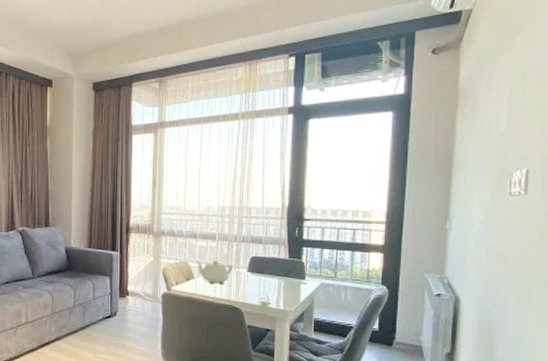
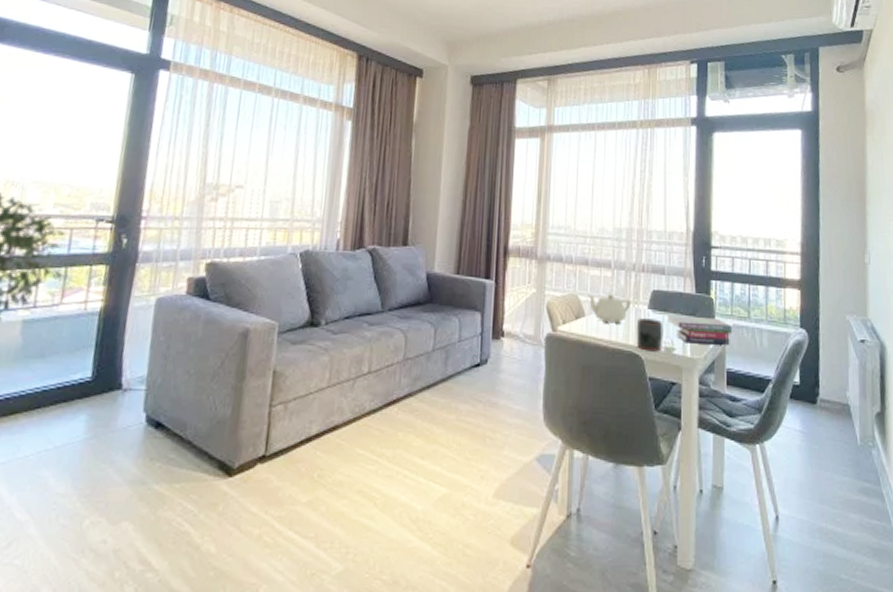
mug: none [237,279,260,305] -> present [636,318,664,352]
books: none [264,276,321,301] -> present [668,315,733,346]

